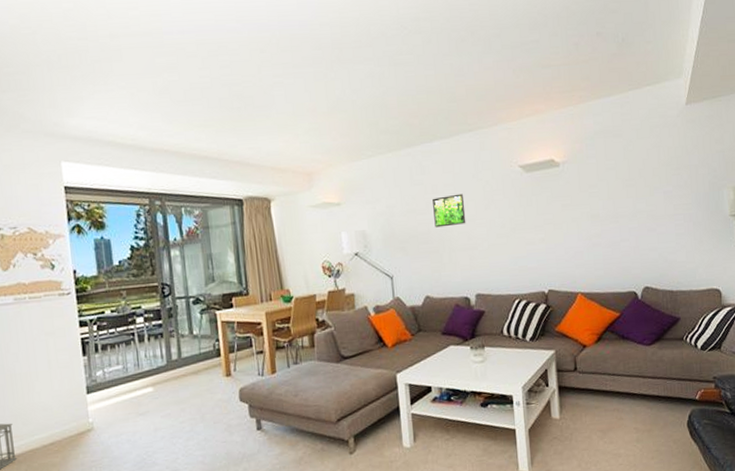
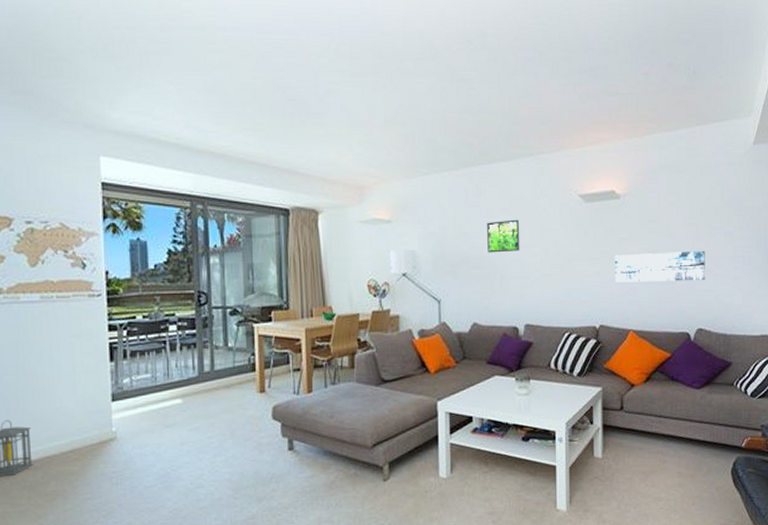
wall art: none [558,211,648,248] -> present [614,251,705,282]

